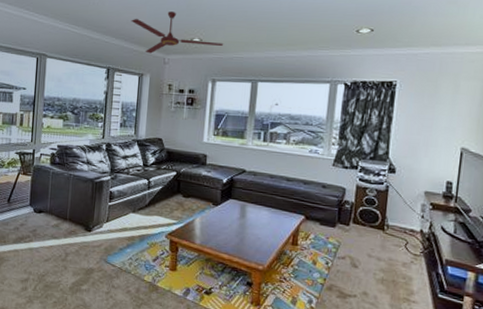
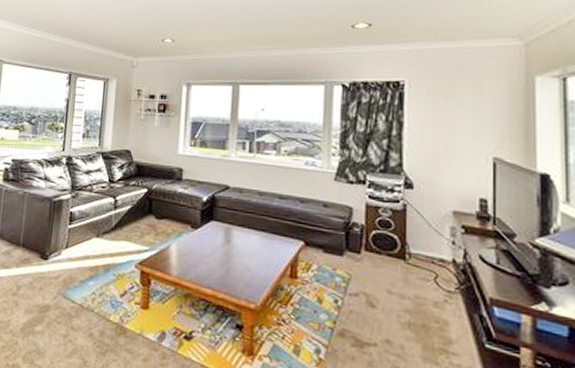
ceiling fan: present [131,11,224,54] -> none [95,12,199,57]

